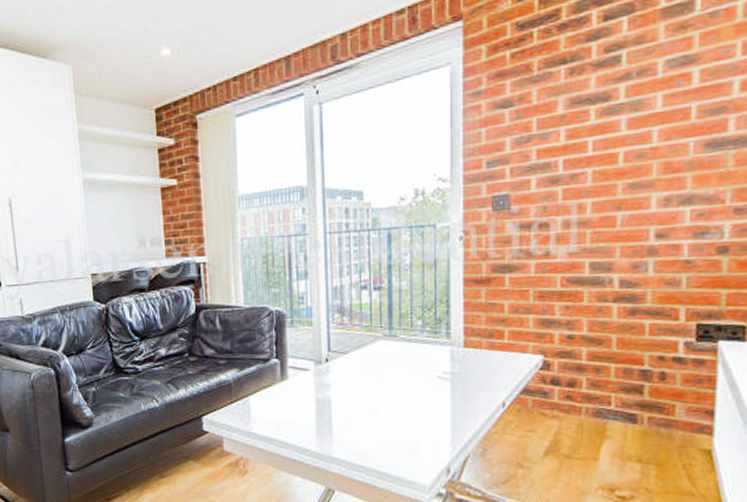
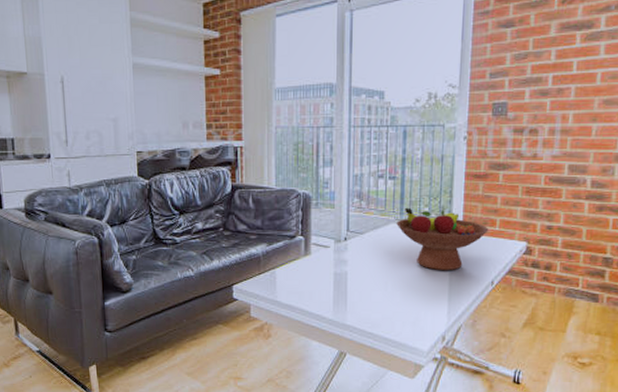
fruit bowl: none [385,321,496,393] -> present [396,207,489,271]

